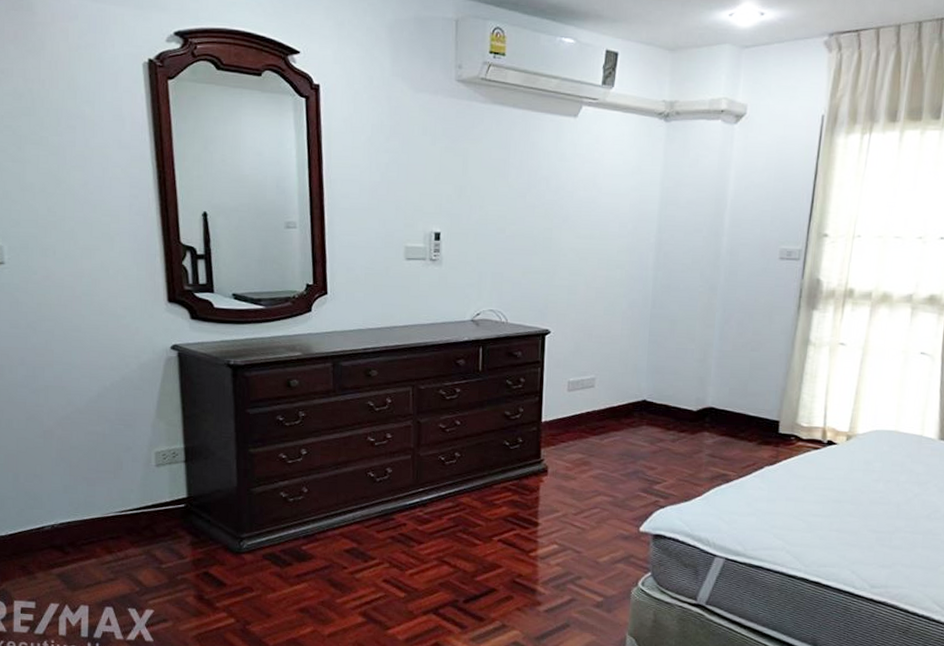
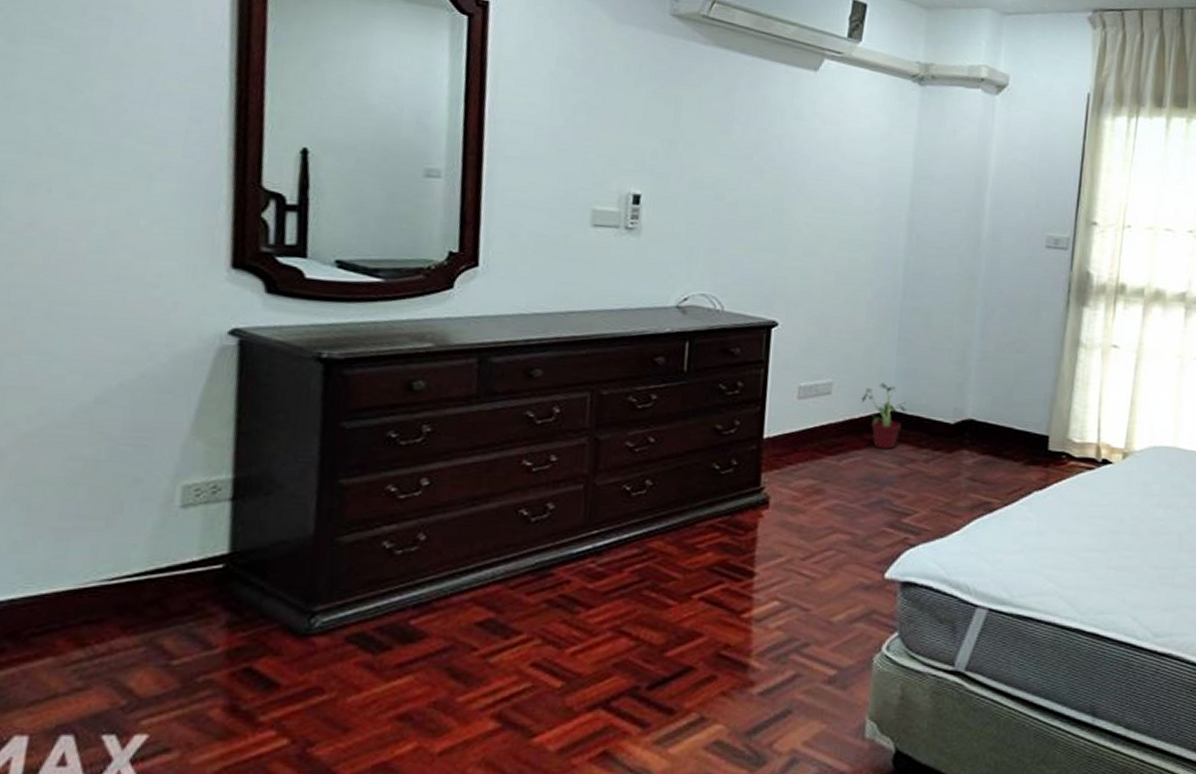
potted plant: none [619,378,657,431] -> present [862,383,907,450]

